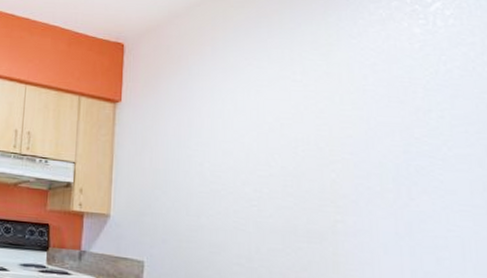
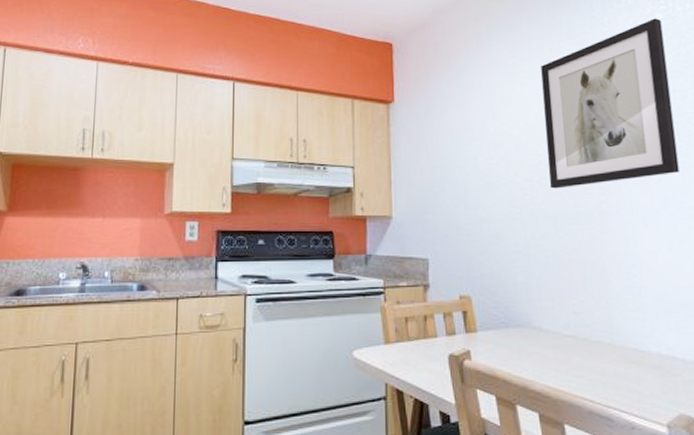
wall art: none [279,33,430,203] -> present [541,18,680,189]

